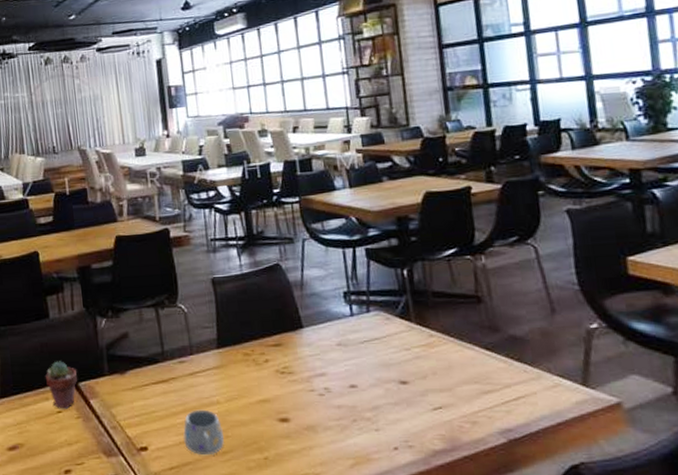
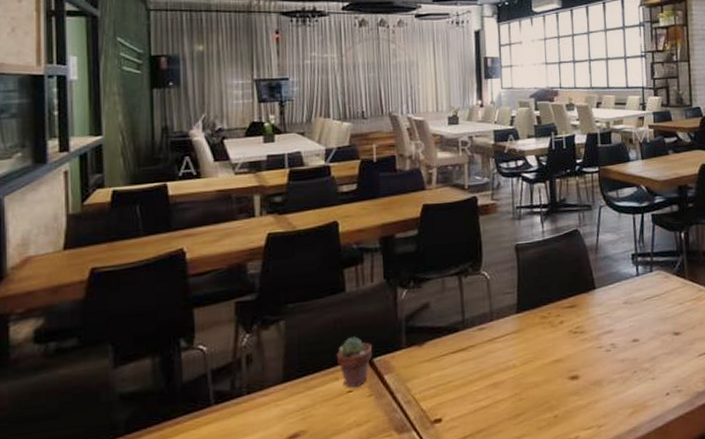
mug: present [183,409,224,456] -> none [479,374,518,421]

